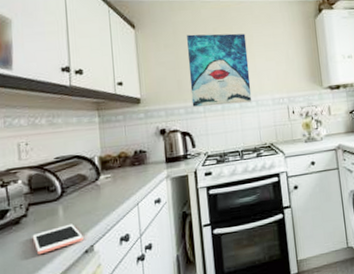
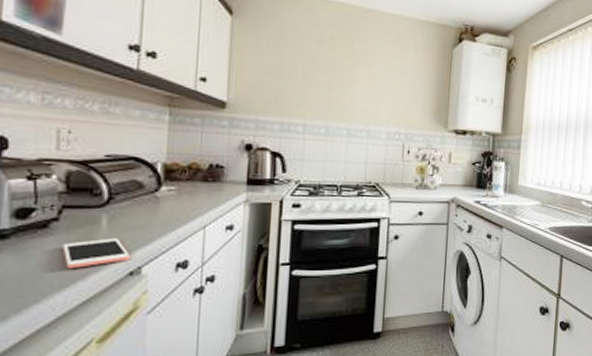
wall art: present [187,33,252,107] -> none [290,36,368,131]

